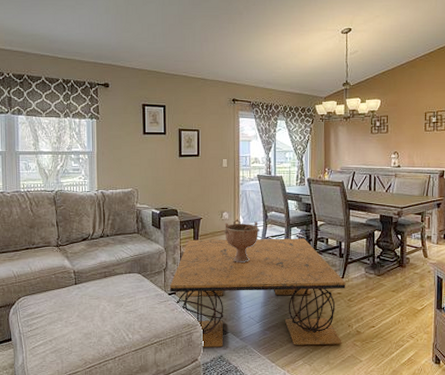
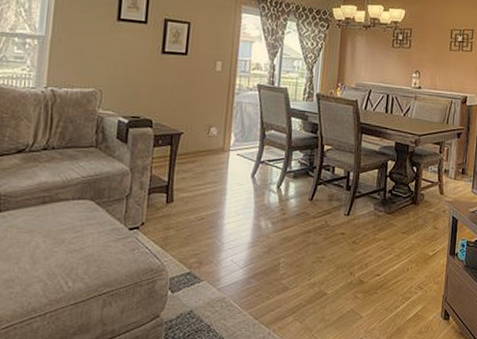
coffee table: present [169,238,346,347] -> none [131,159,351,300]
decorative bowl: present [224,218,260,262] -> none [209,136,254,192]

